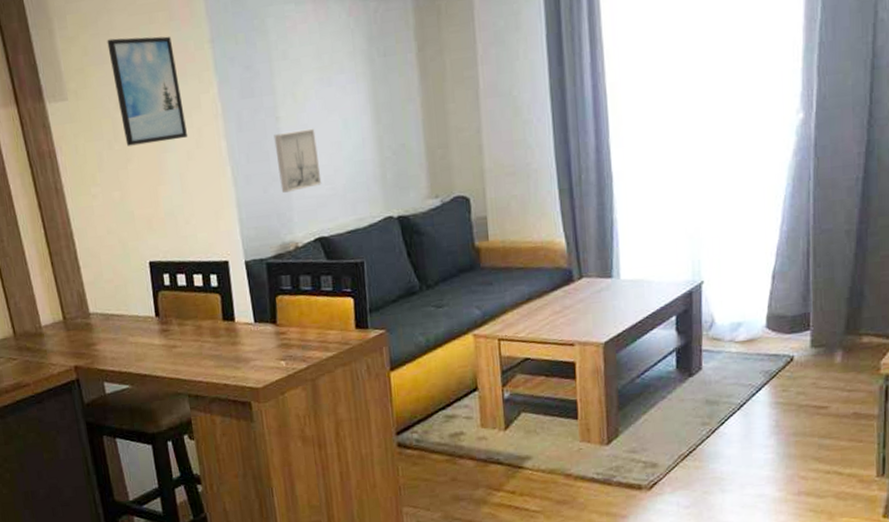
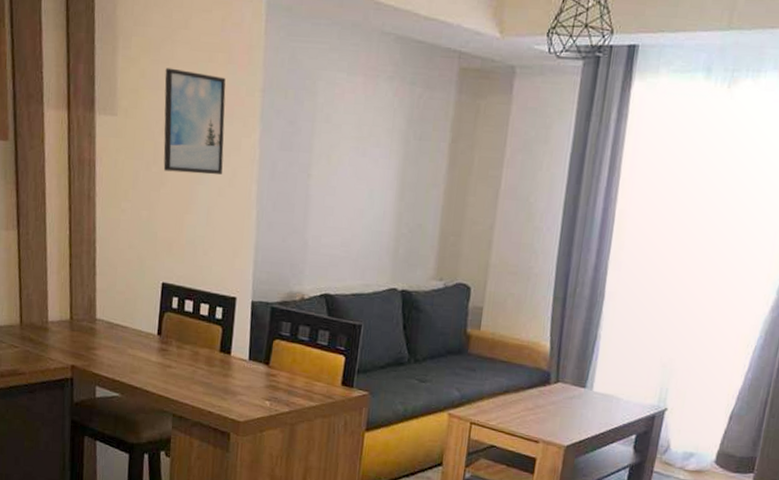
wall art: present [273,128,322,193] -> none [299,190,342,247]

